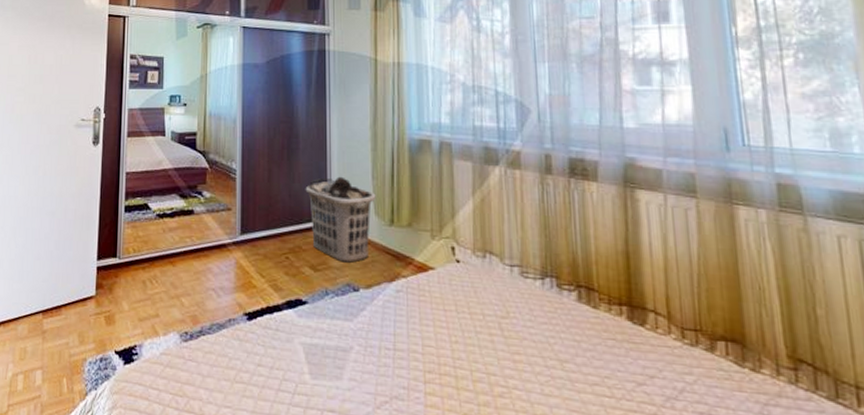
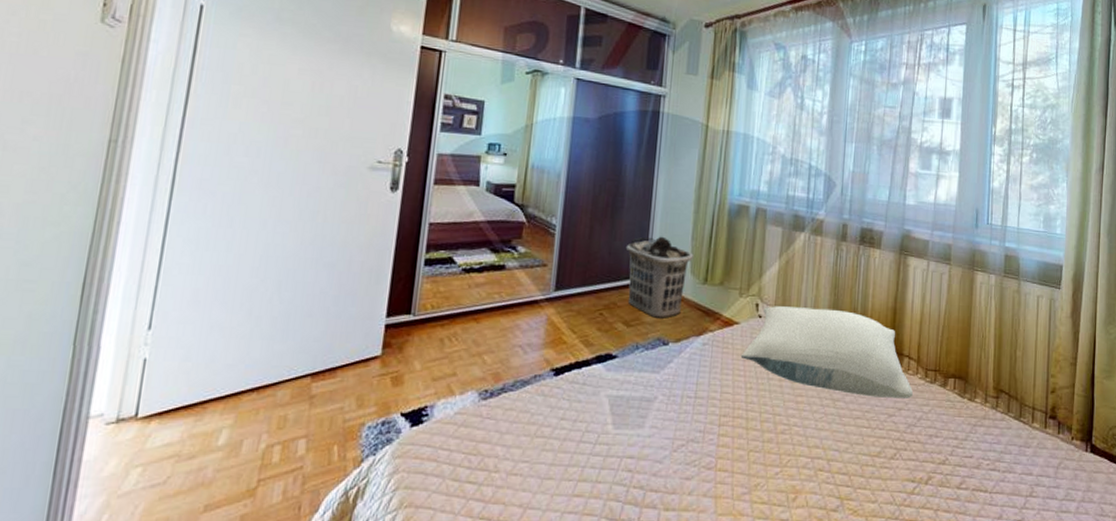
pillow: none [440,249,667,364] -> present [740,306,913,399]

